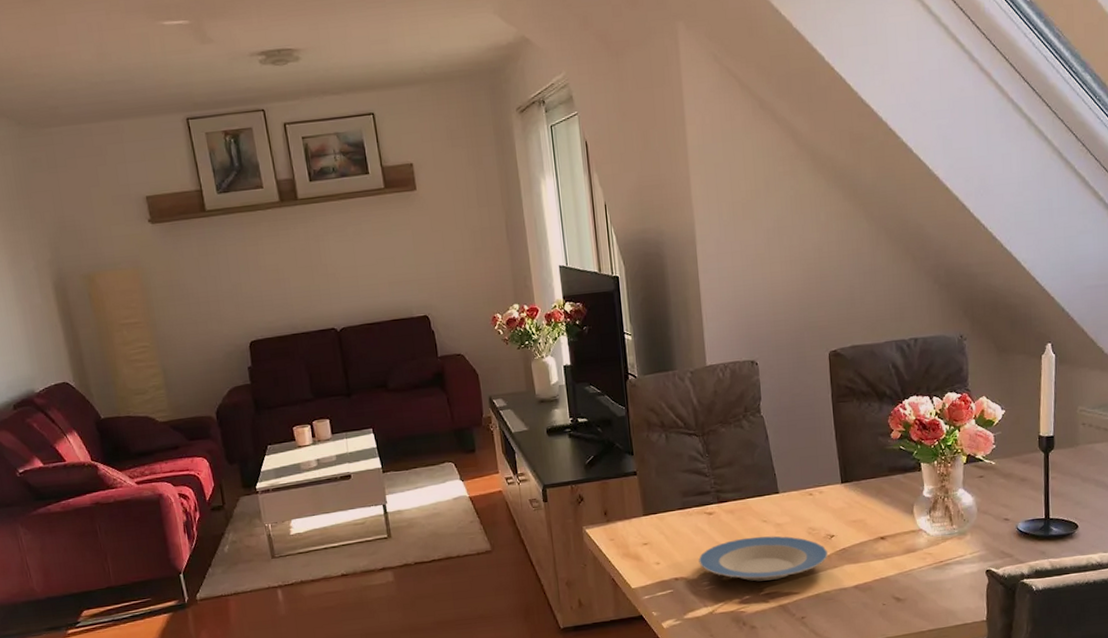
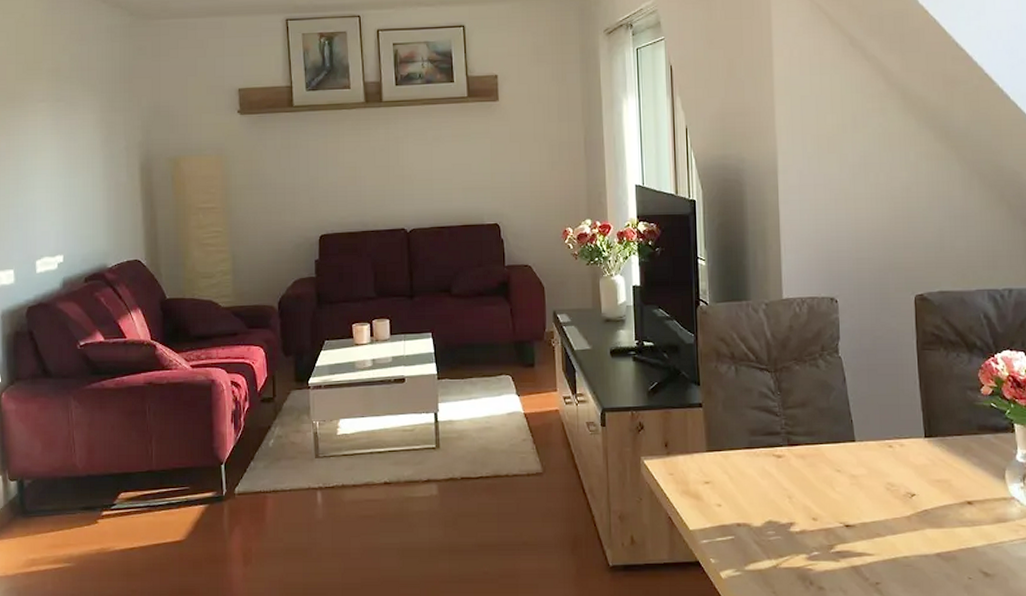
plate: present [698,535,829,582] -> none [764,487,908,537]

